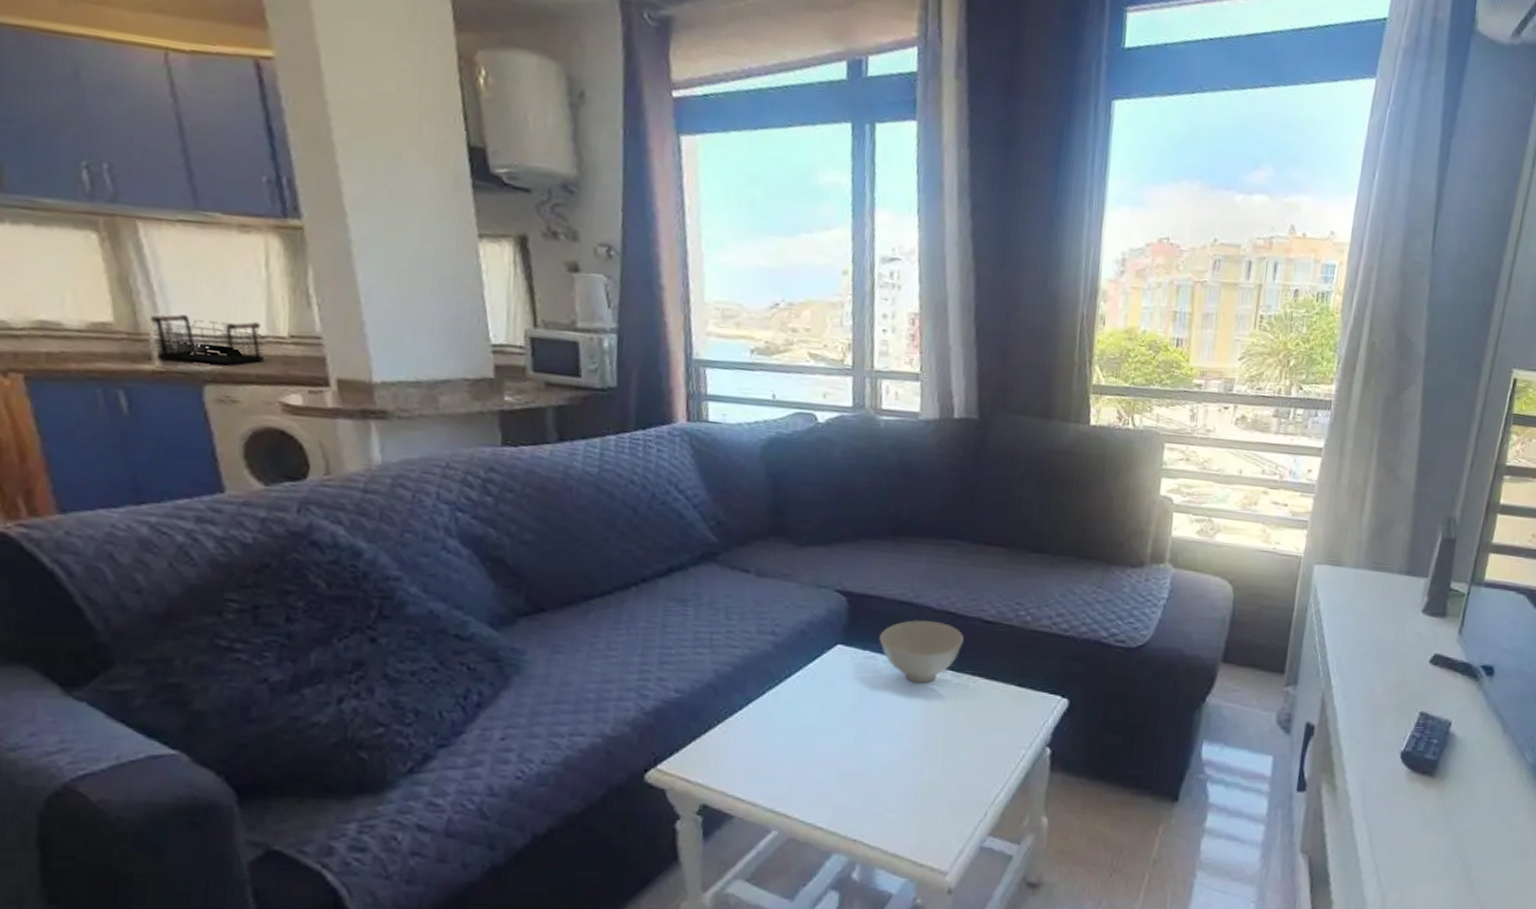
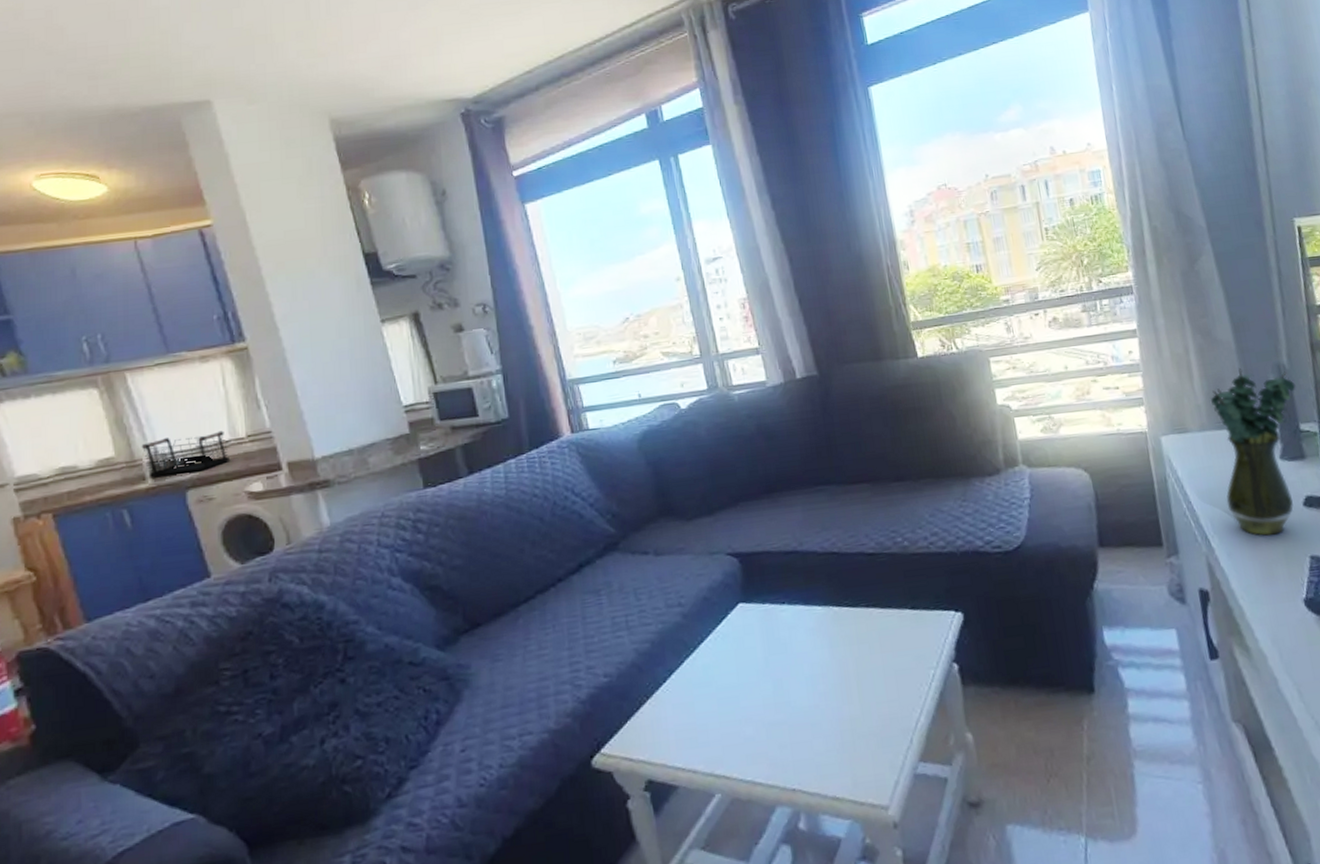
bowl: present [879,620,965,684] -> none [774,563,852,626]
vase: none [1357,511,1460,685] -> present [1210,367,1296,536]

